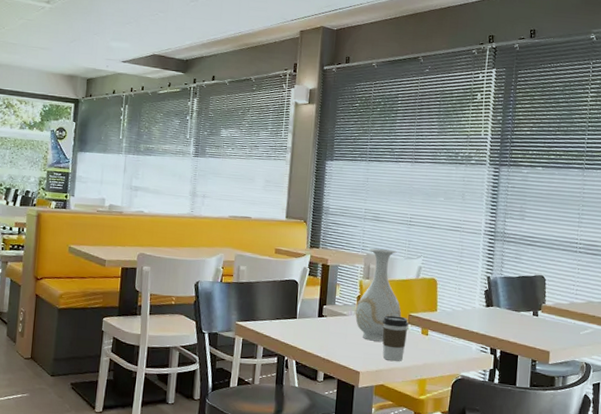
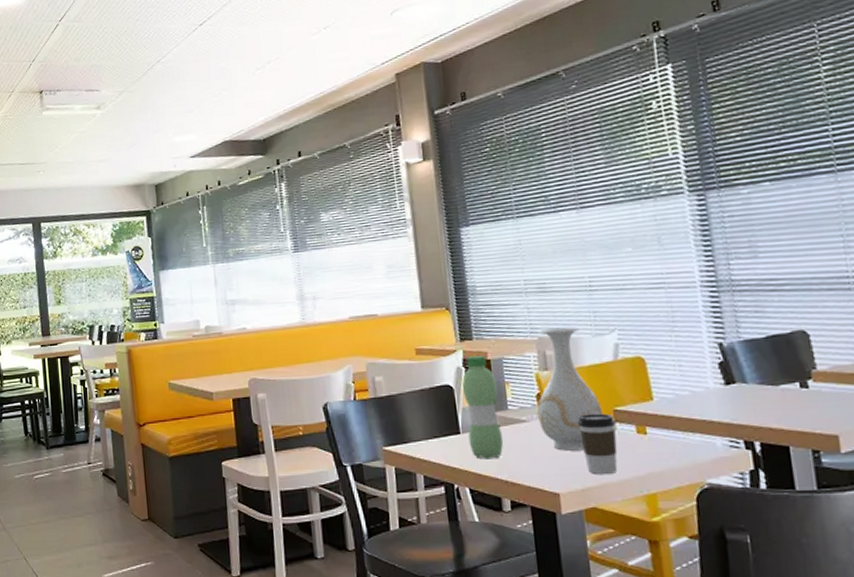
water bottle: none [302,261,331,341] -> present [462,356,504,459]

